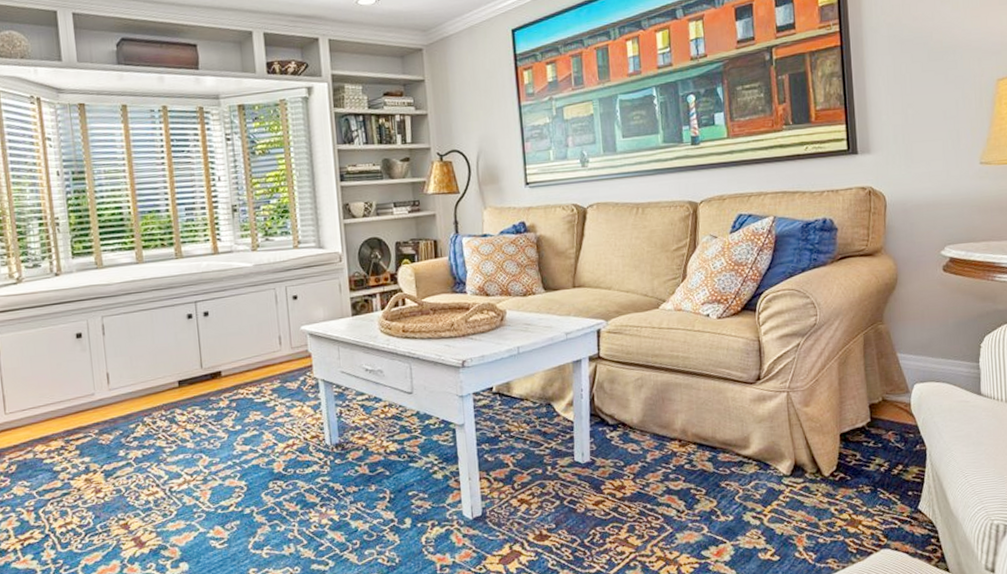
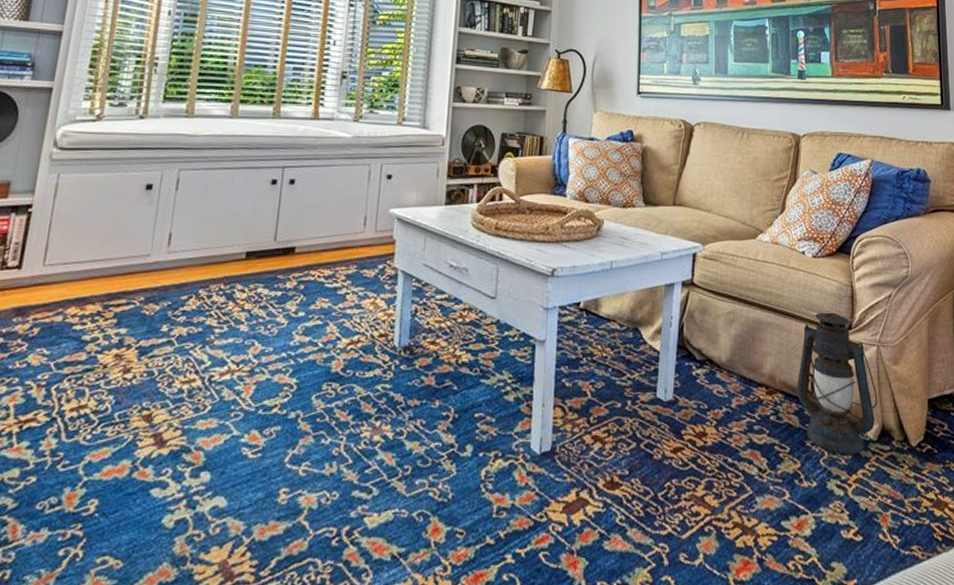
lantern: none [708,367,790,490] -> present [796,312,878,454]

